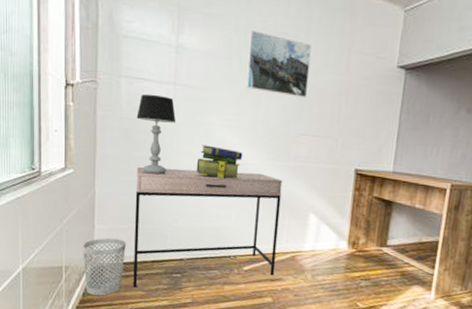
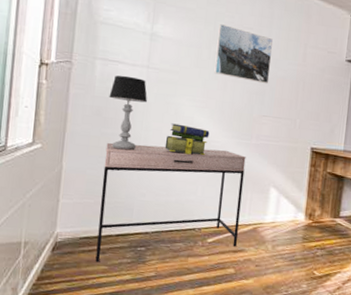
wastebasket: present [82,237,126,296] -> none [44,212,91,272]

